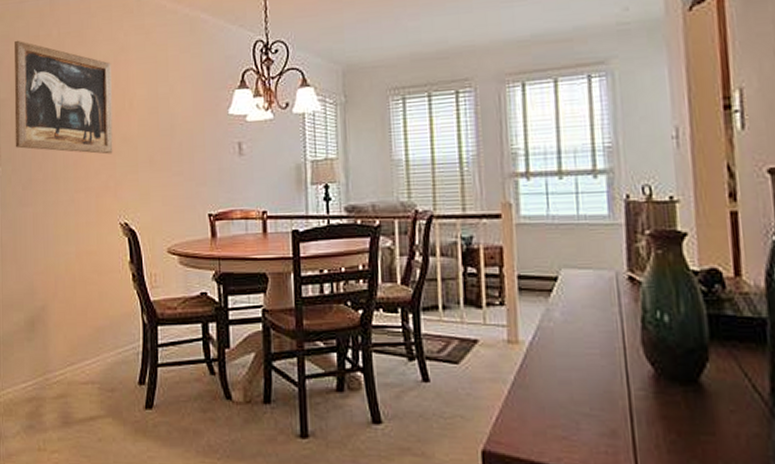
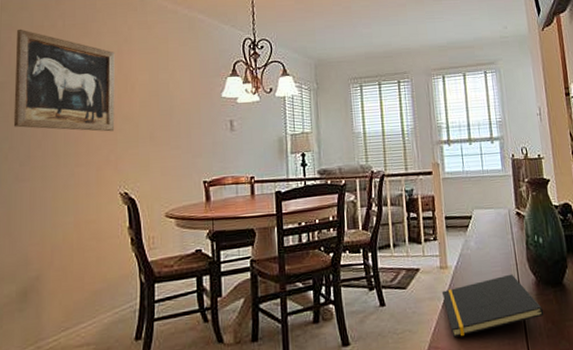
notepad: none [508,360,665,434] -> present [441,274,544,338]

